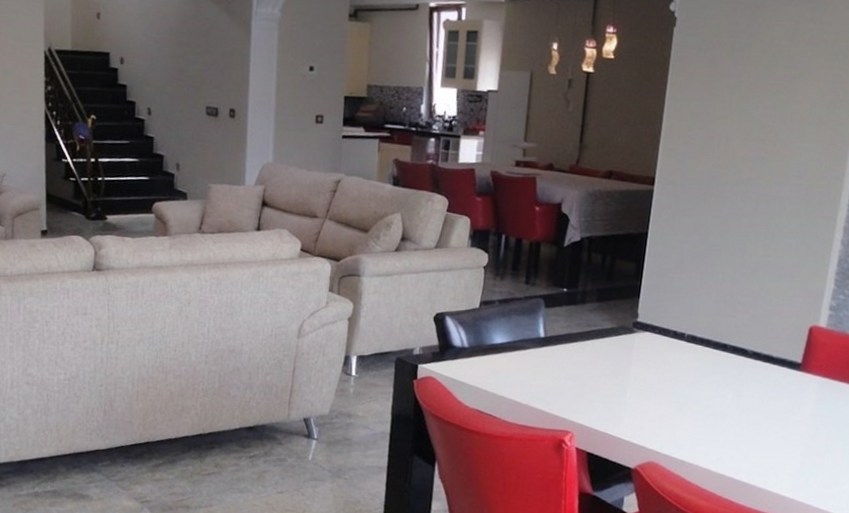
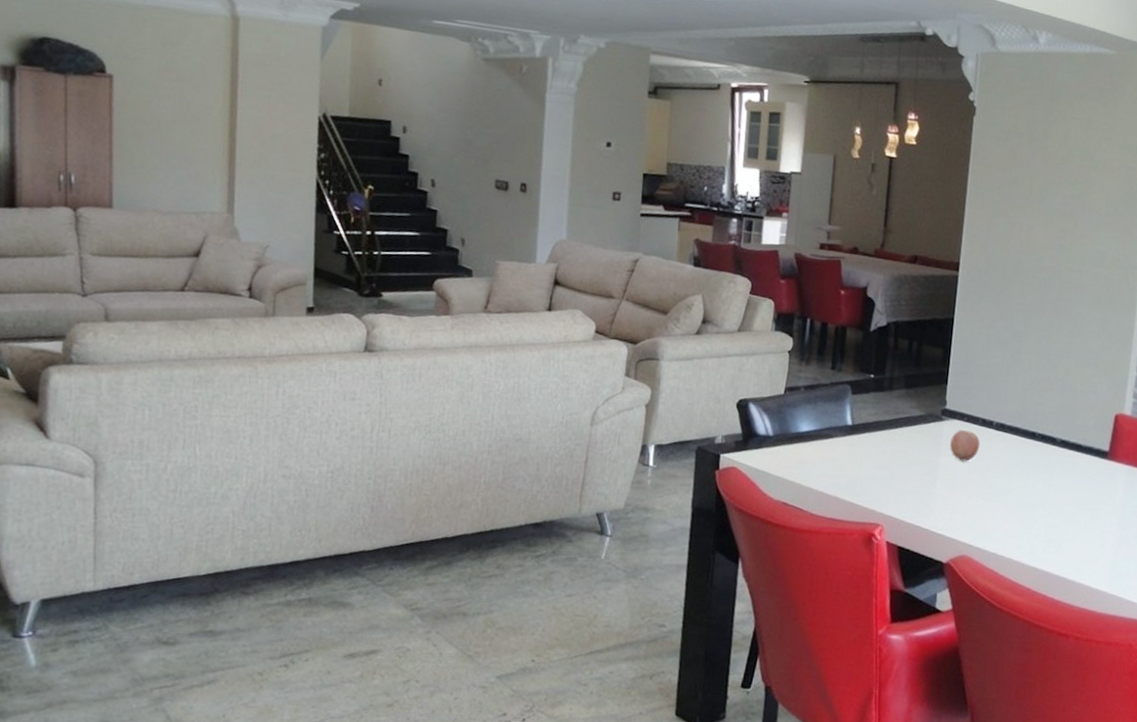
fruit: none [640,342,671,372] -> present [949,430,981,461]

